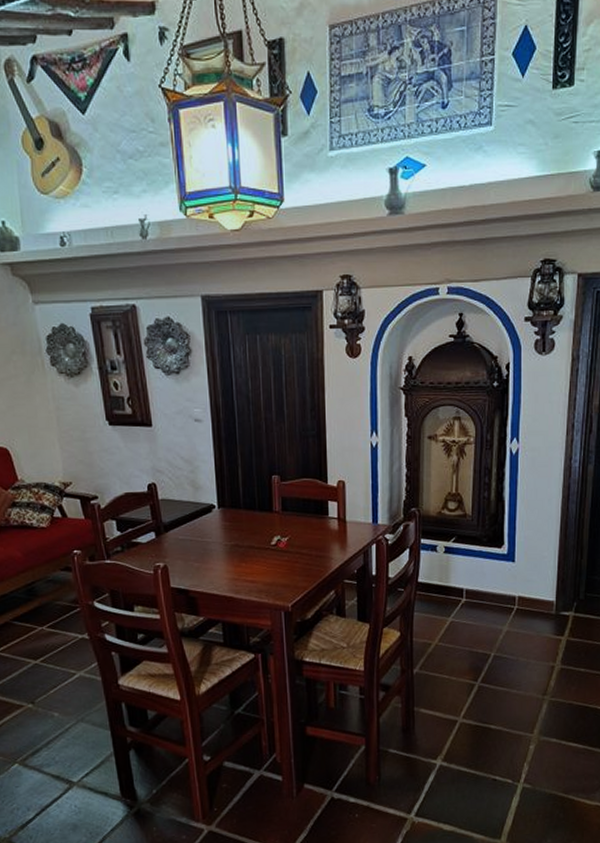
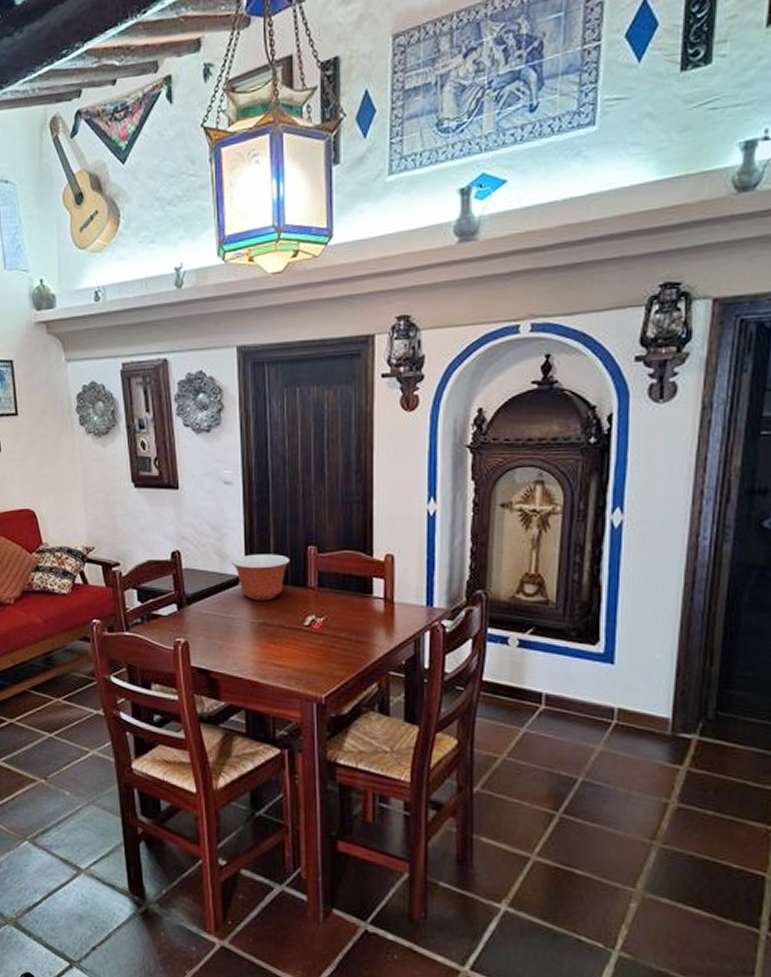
mixing bowl: none [204,483,257,525] -> present [231,554,290,601]

